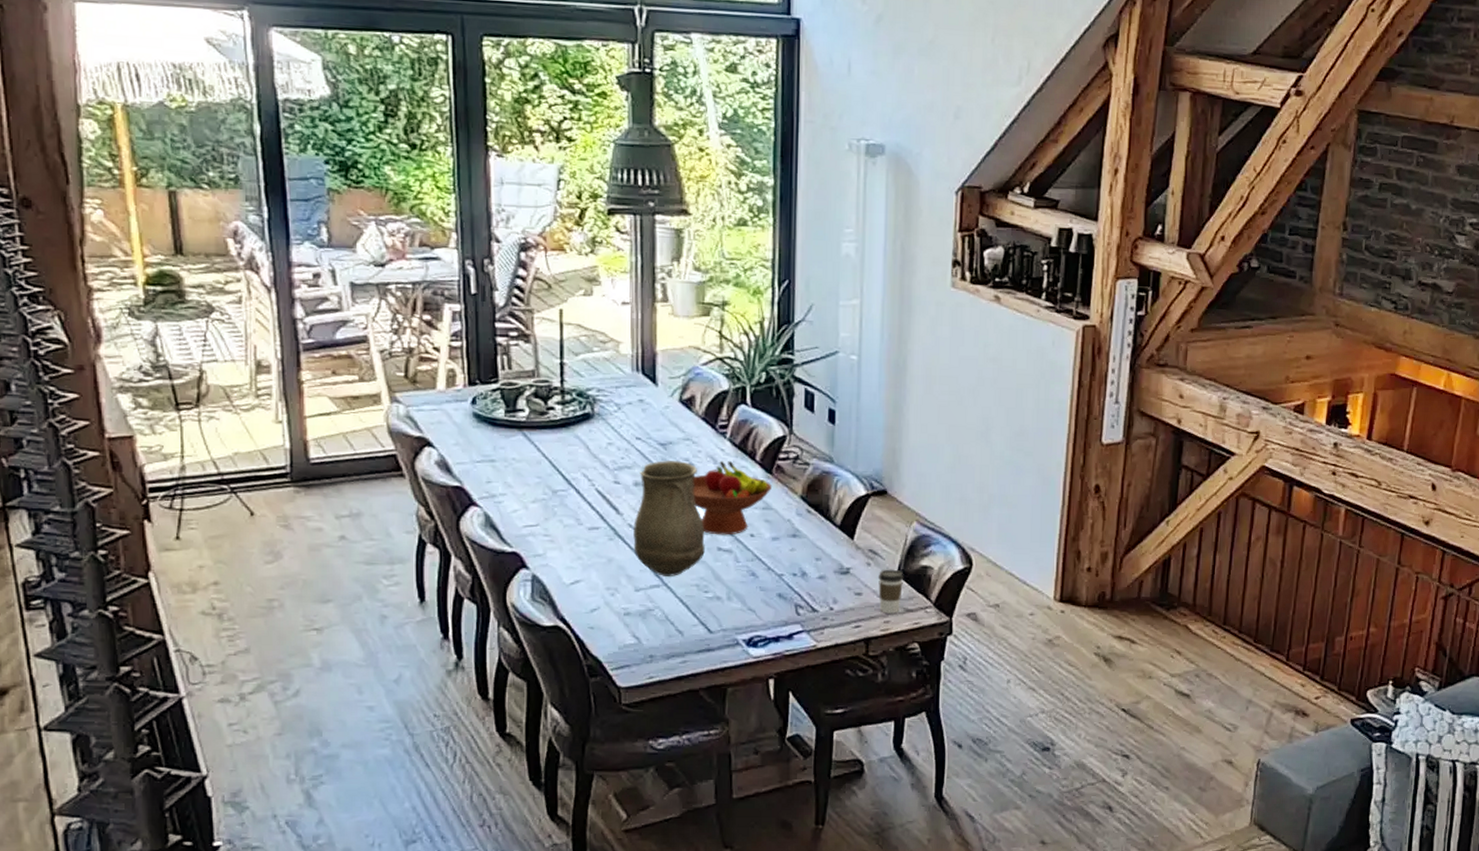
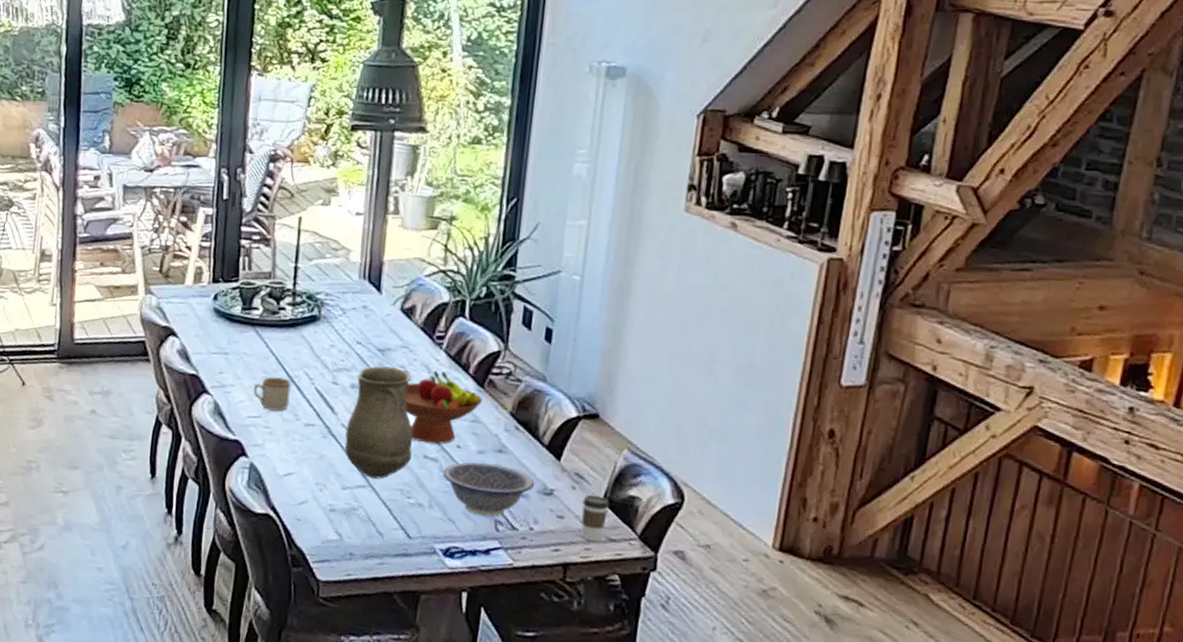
mug: none [527,480,569,518] -> present [253,377,291,411]
decorative bowl: none [739,549,831,601] -> present [443,462,535,517]

